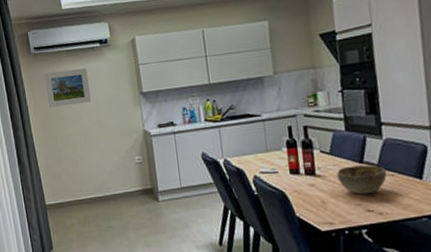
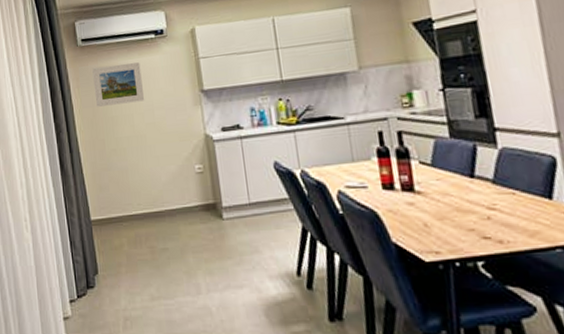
decorative bowl: present [337,165,387,195] -> none [441,179,506,217]

